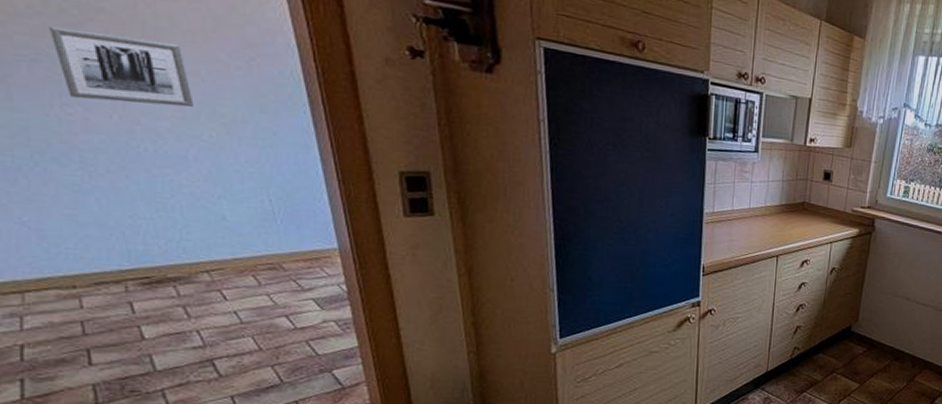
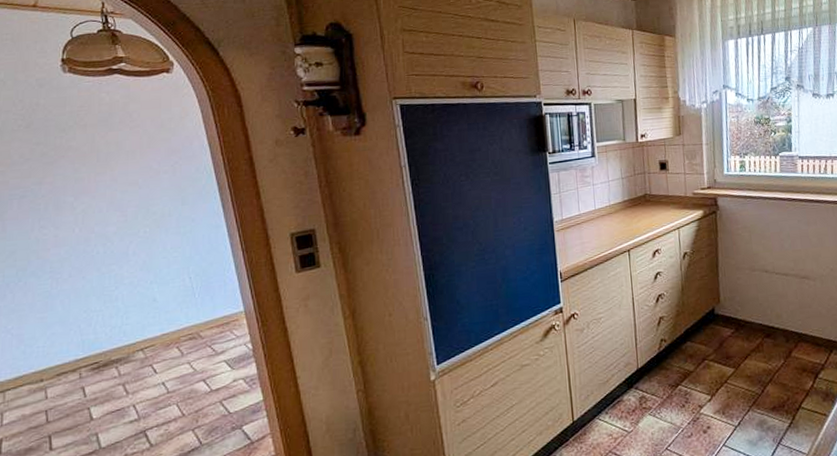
wall art: present [50,26,194,107] -> none [34,163,133,220]

